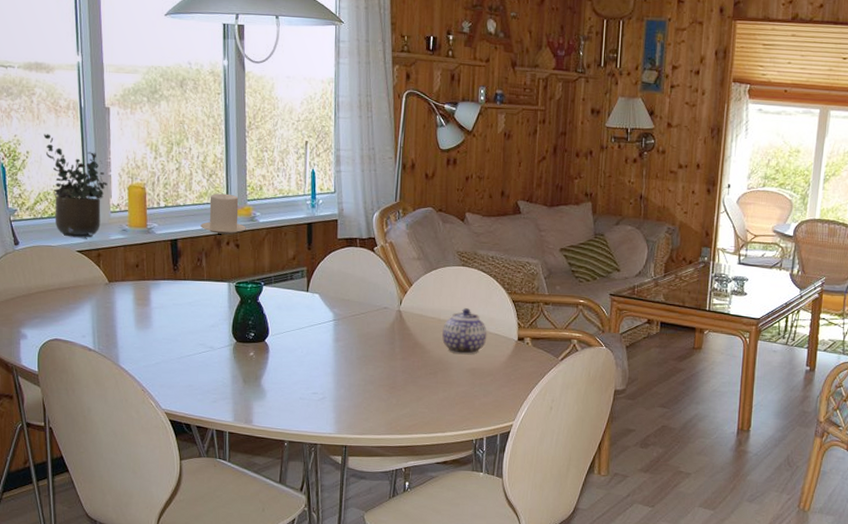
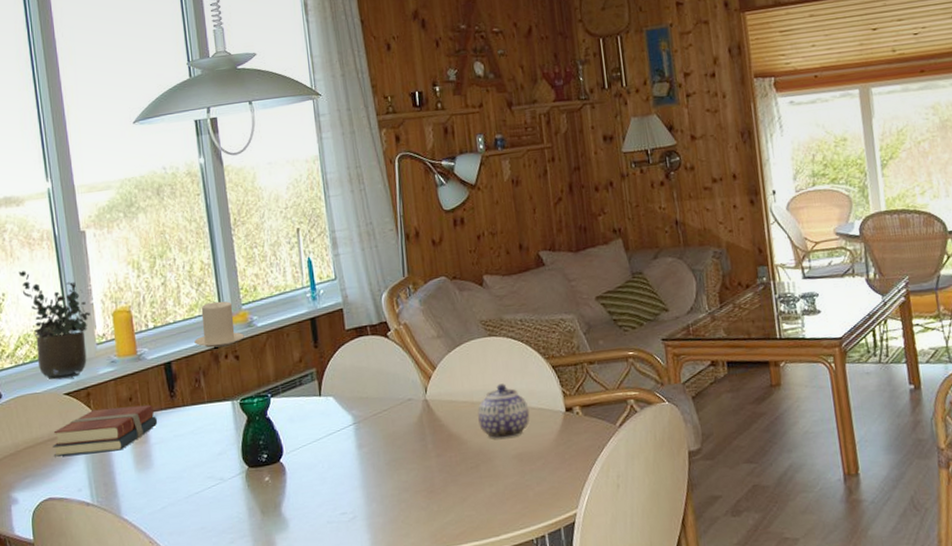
books: none [62,269,160,309] -> present [53,404,158,457]

